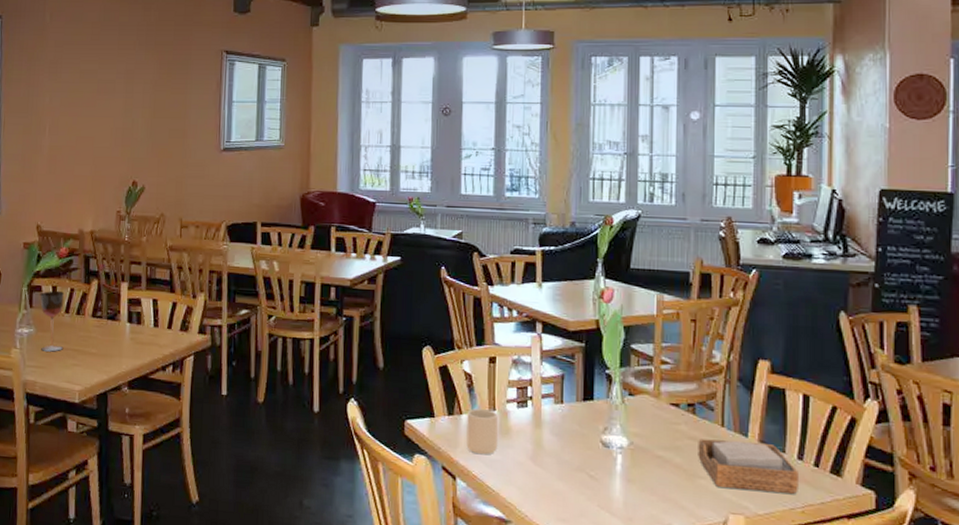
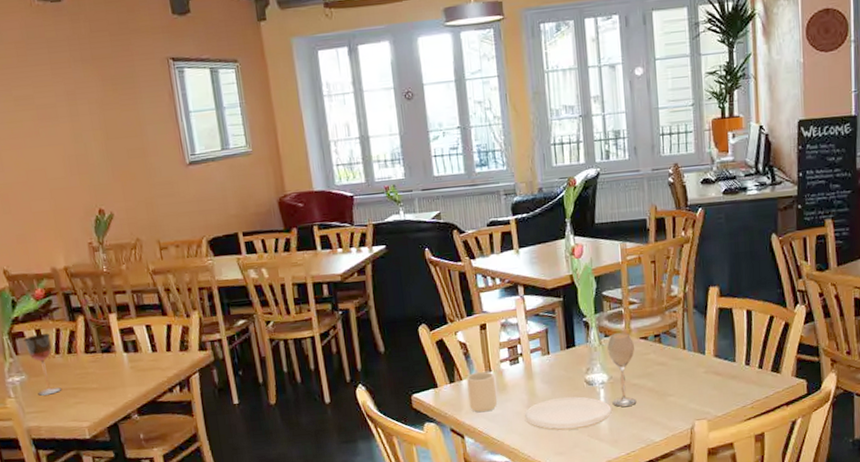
plate: none [526,454,629,497] -> present [524,396,612,431]
wineglass: none [630,393,662,481] -> present [607,333,637,407]
napkin holder: present [698,438,798,494] -> none [665,357,748,400]

